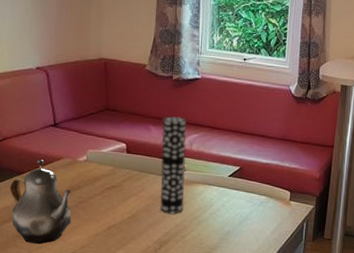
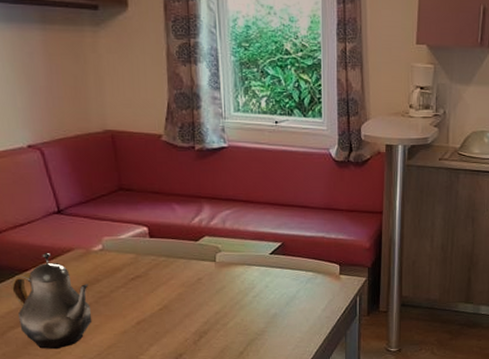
vase: present [160,116,186,214] -> none [187,192,222,301]

